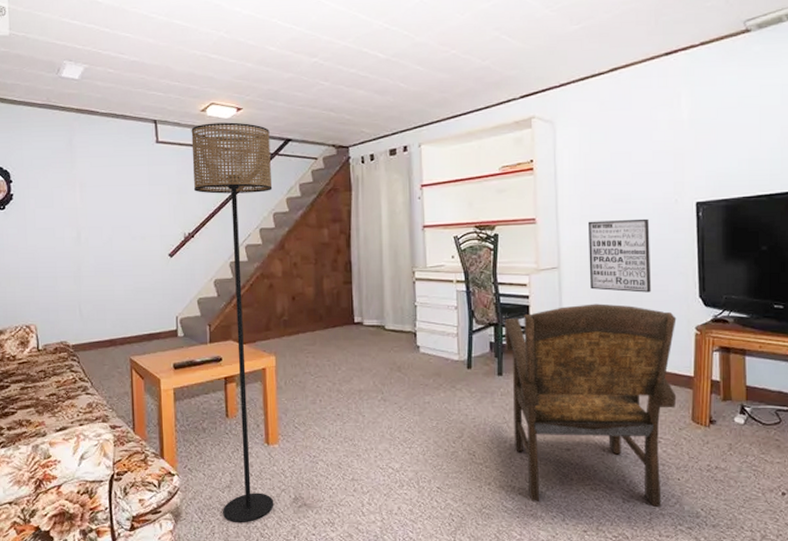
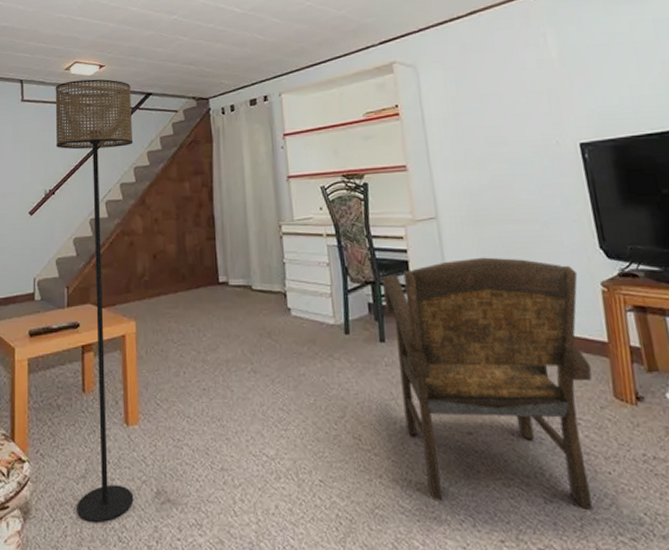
wall art: present [589,218,652,293] -> none [464,162,544,244]

